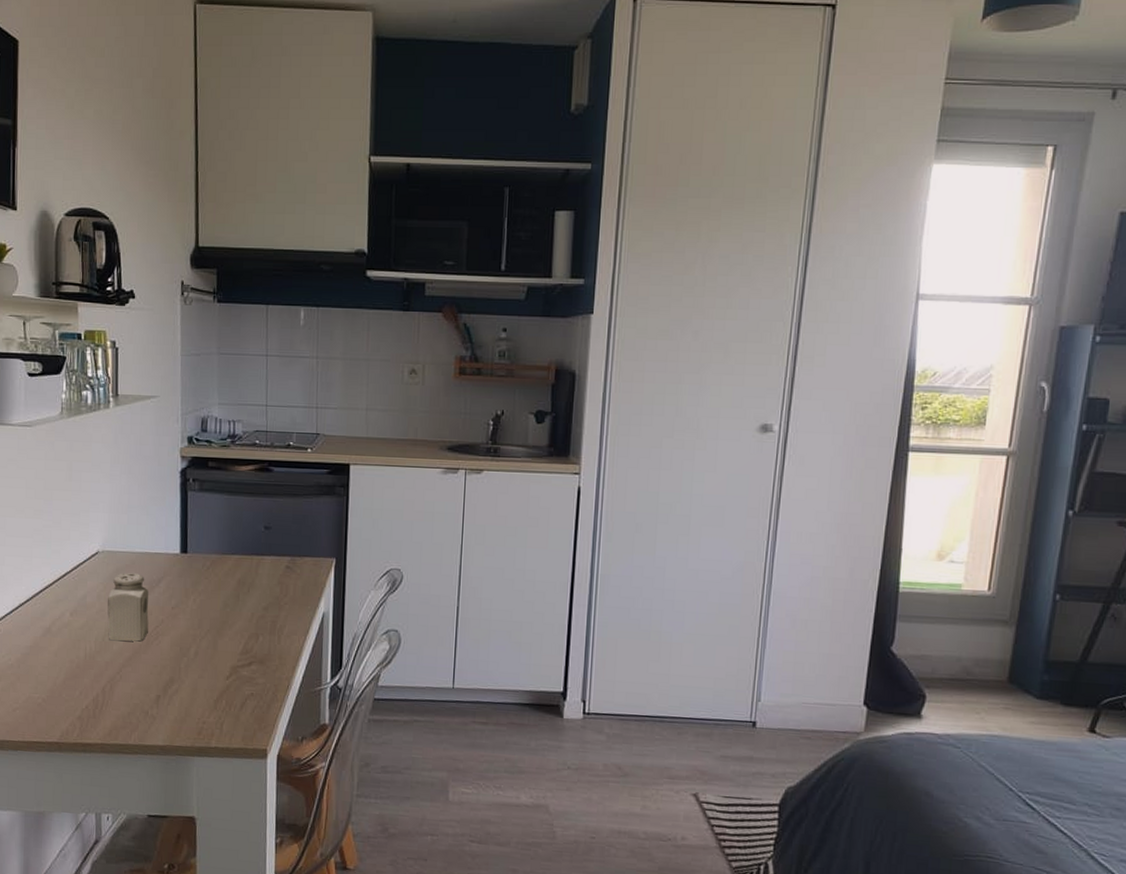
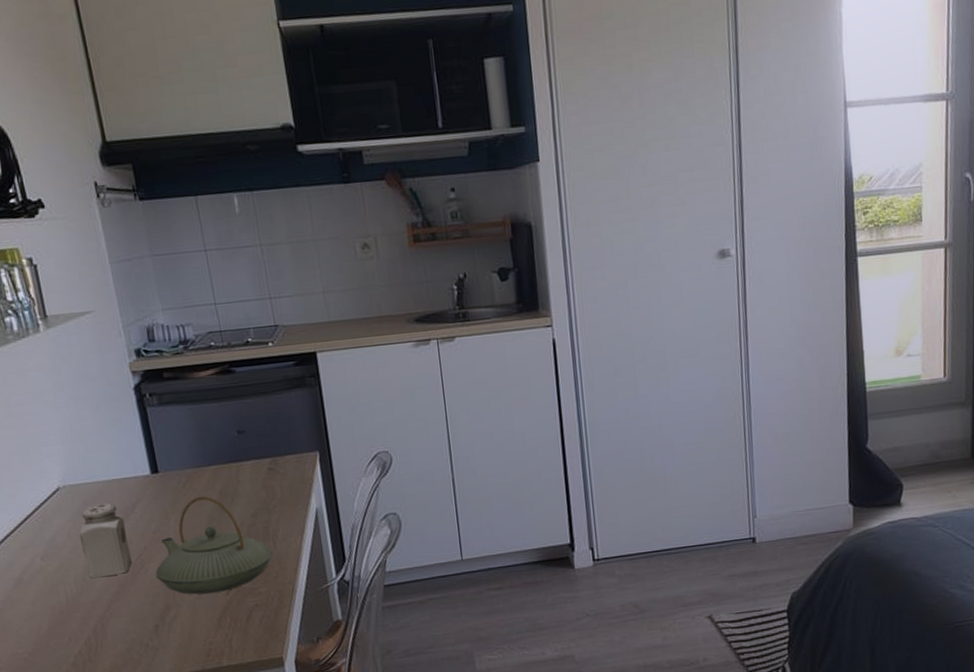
teapot: none [166,581,276,676] -> present [155,496,273,595]

